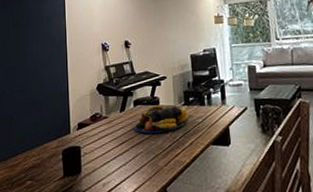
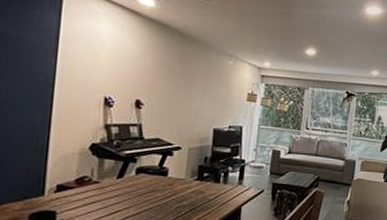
fruit bowl: present [134,105,189,134] -> none [132,176,200,206]

